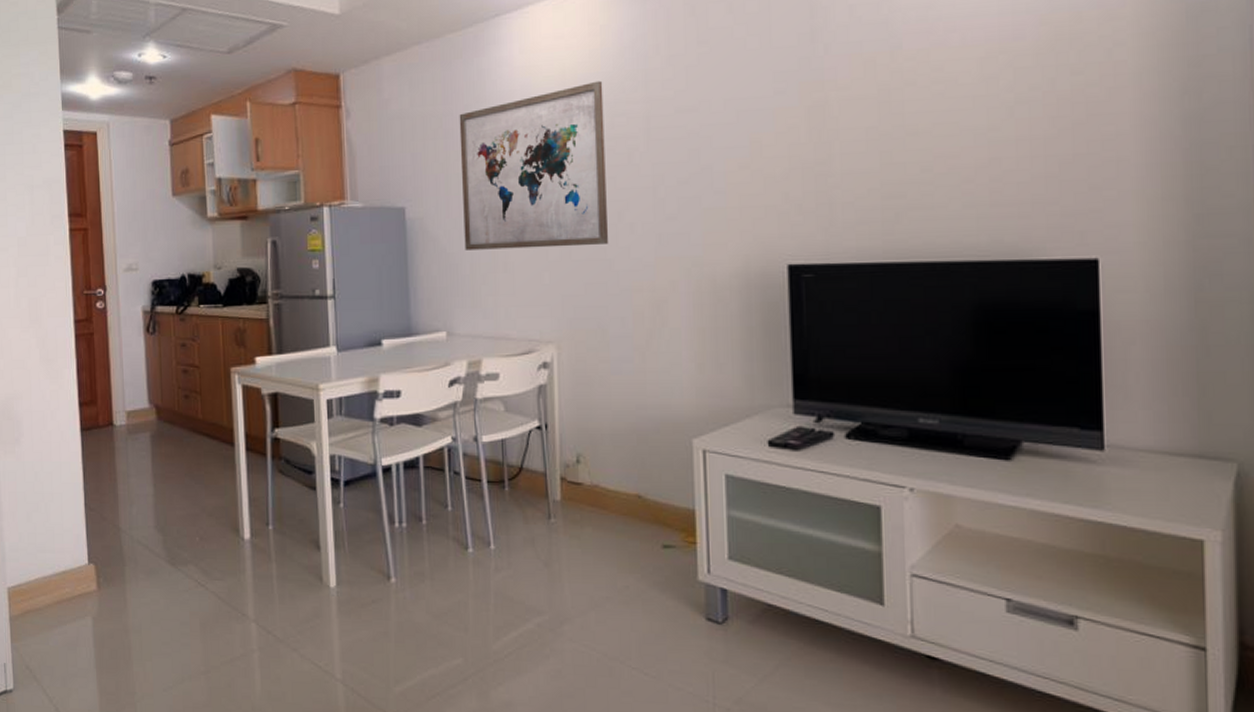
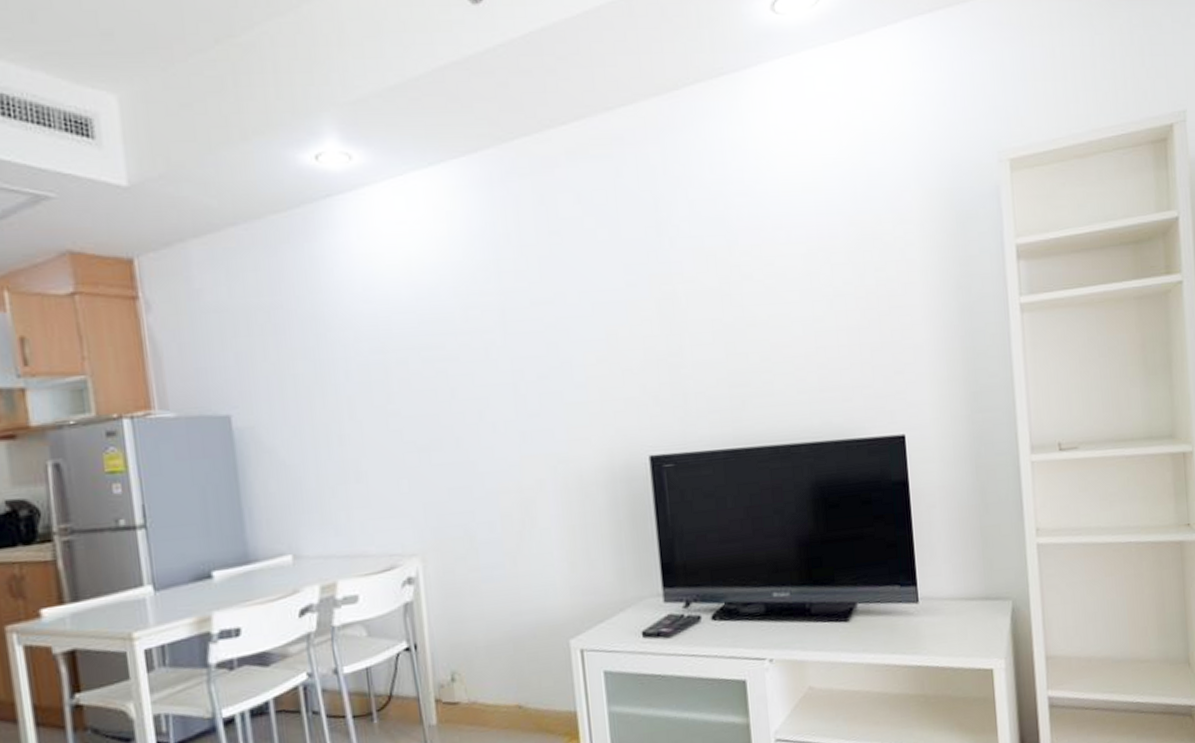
wall art: present [459,80,608,250] -> none [290,270,470,461]

